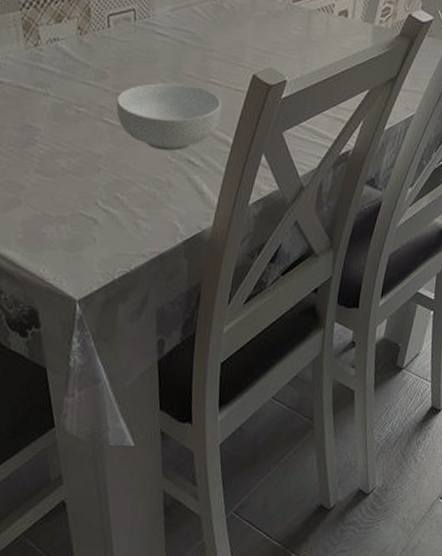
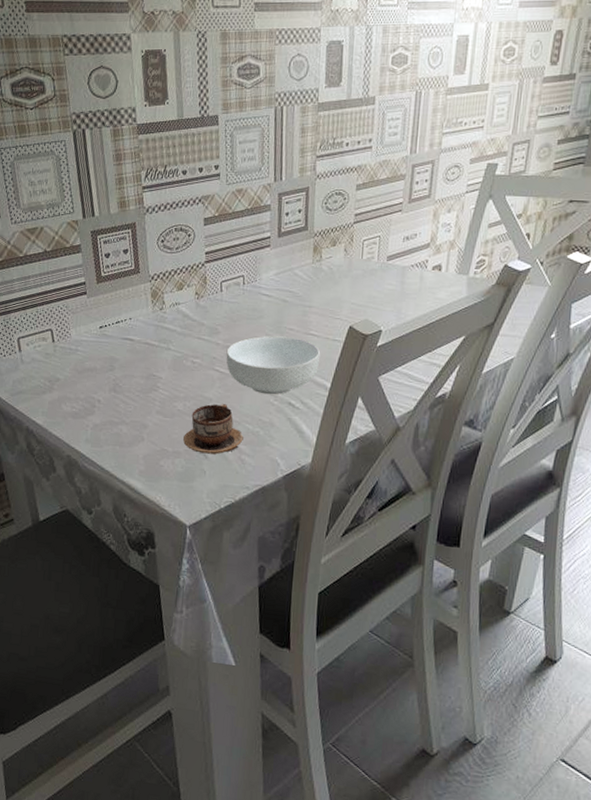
cup: none [69,161,138,219] -> present [183,404,244,455]

